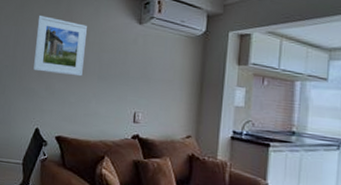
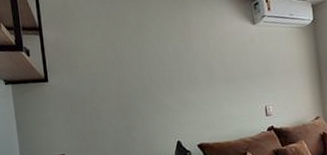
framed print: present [33,16,87,77] -> none [157,33,211,88]

